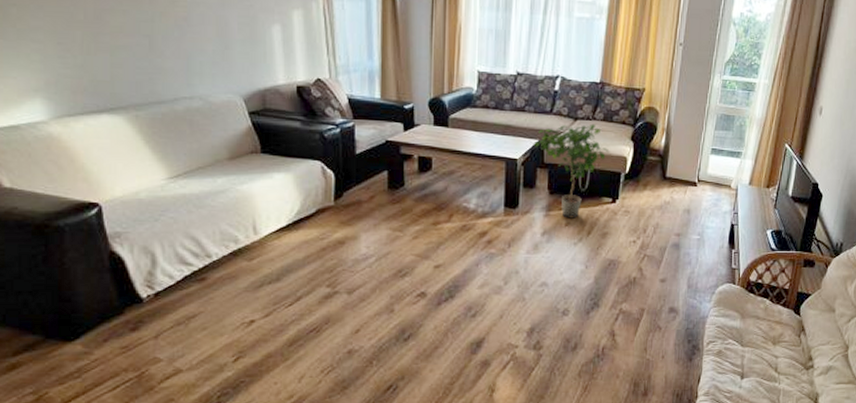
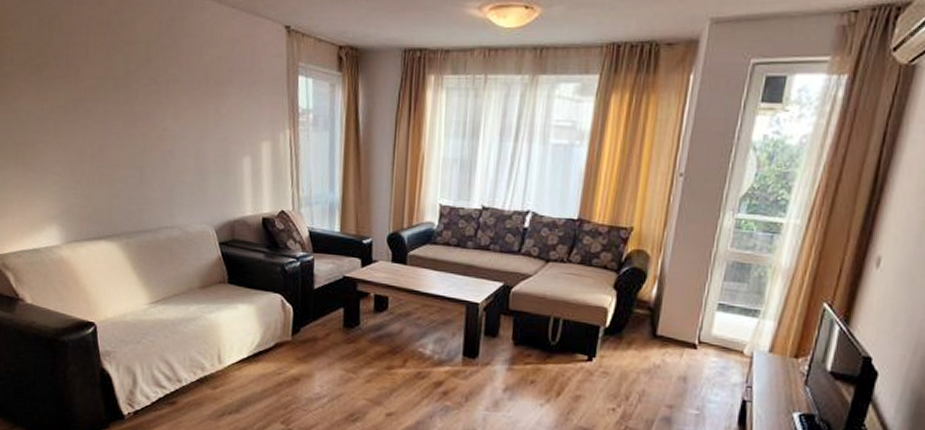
potted plant: present [533,123,610,219] -> none [497,267,587,376]

